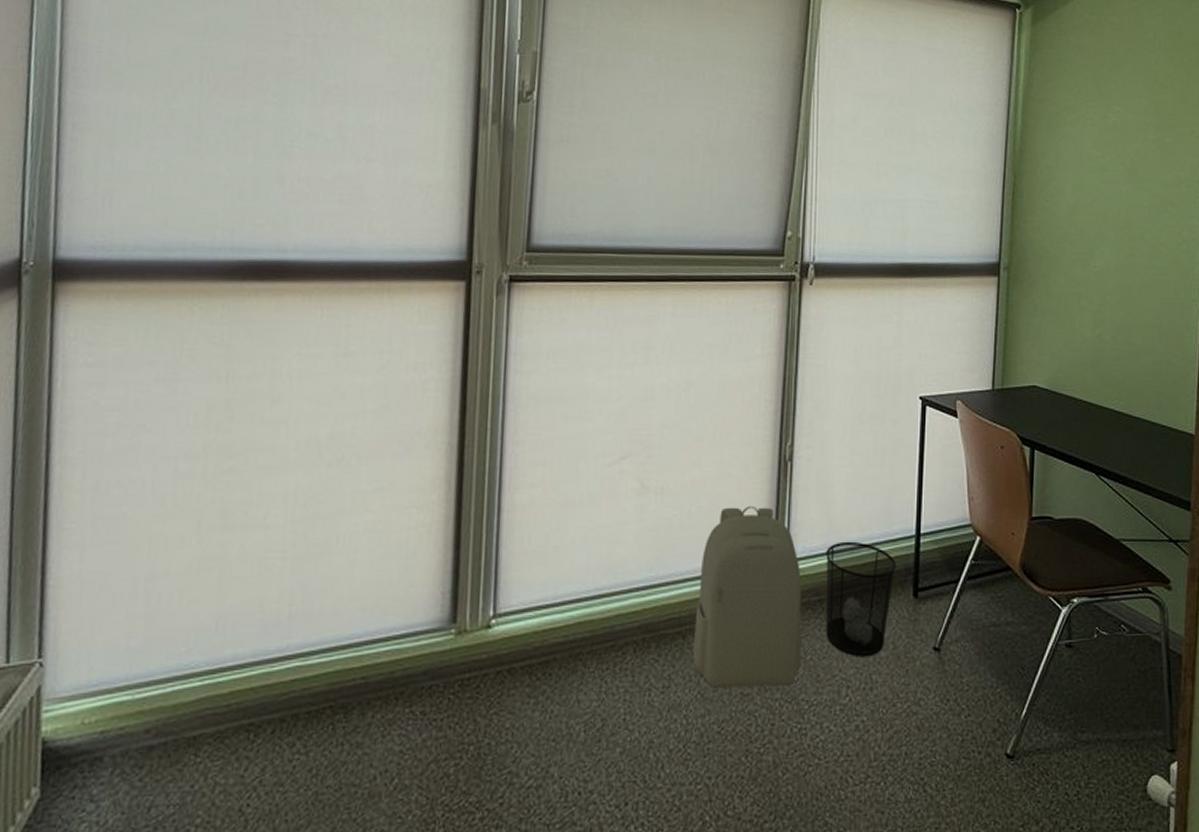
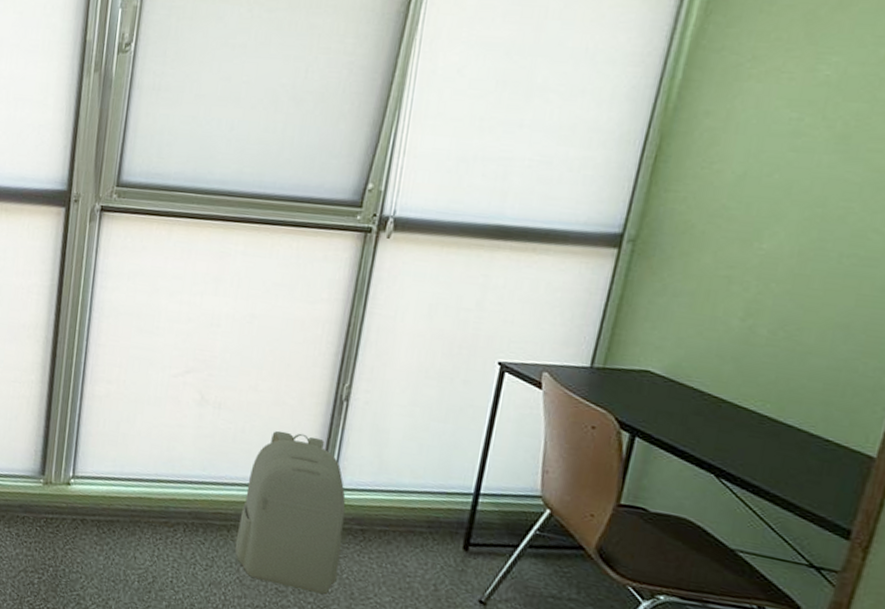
waste bin: present [826,541,896,657] -> none [364,483,448,592]

